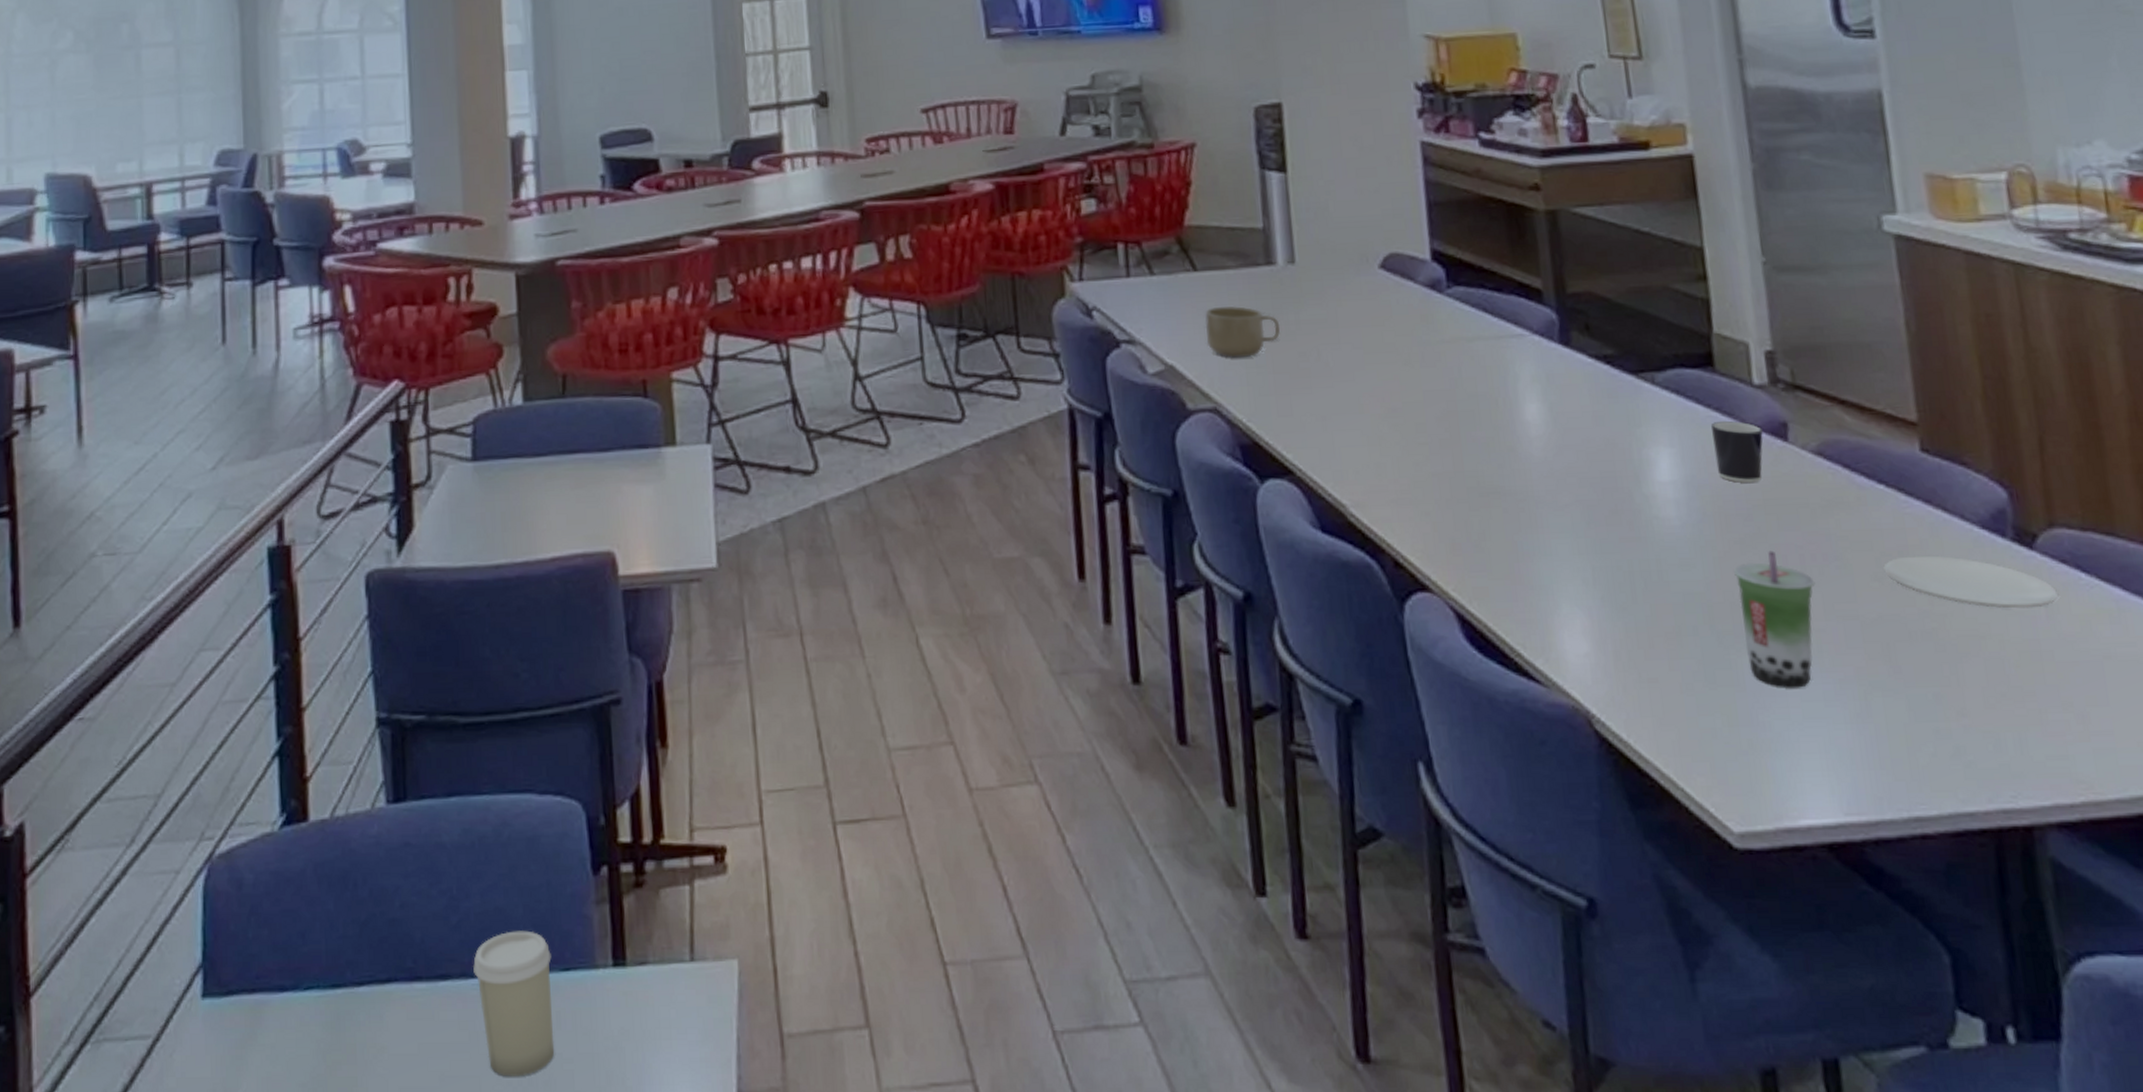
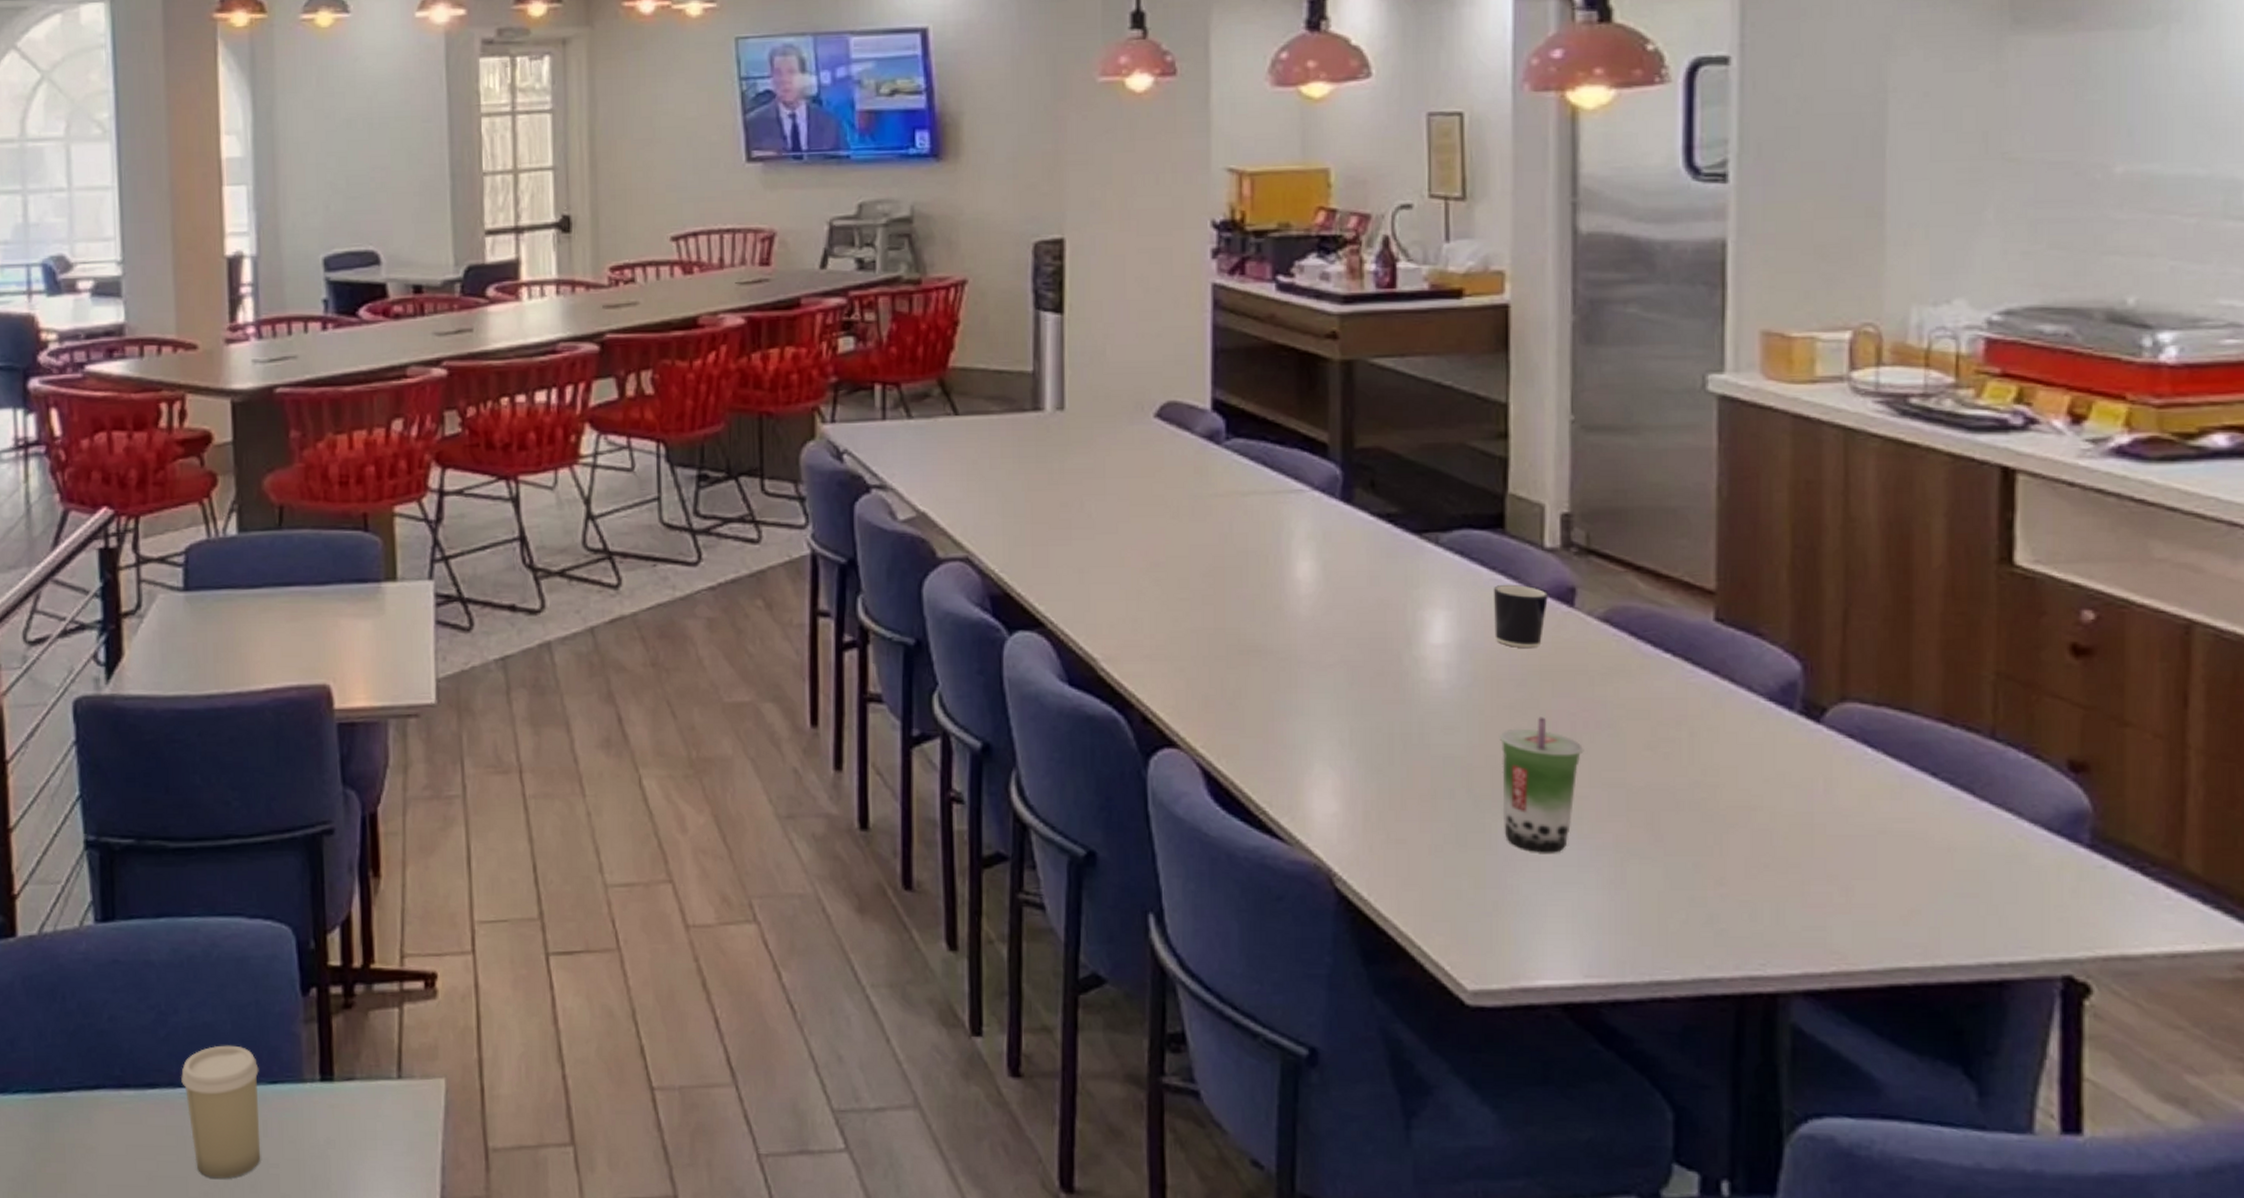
cup: present [1205,306,1280,357] -> none [962,453,1042,506]
plate: present [1883,555,2058,609] -> none [1658,726,1839,782]

